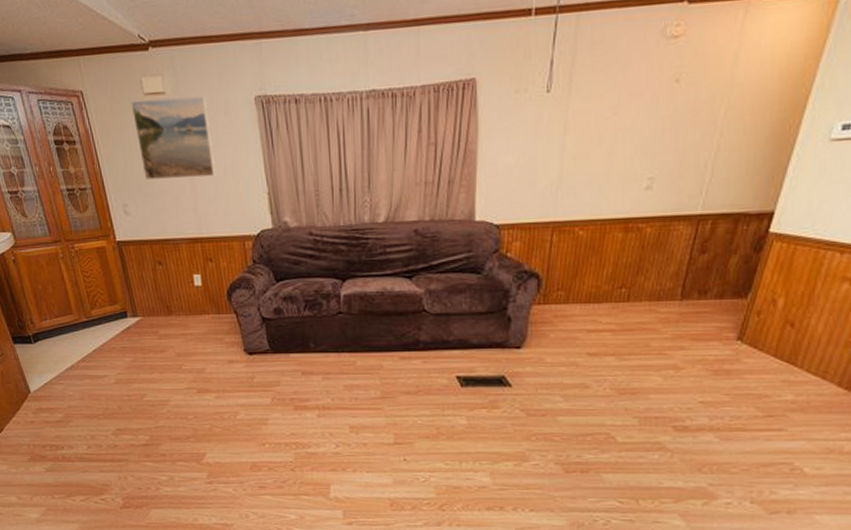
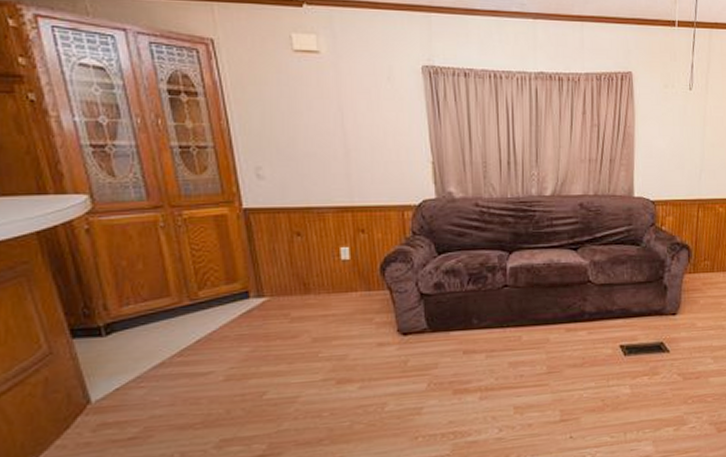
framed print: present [131,96,217,179] -> none [276,57,375,142]

